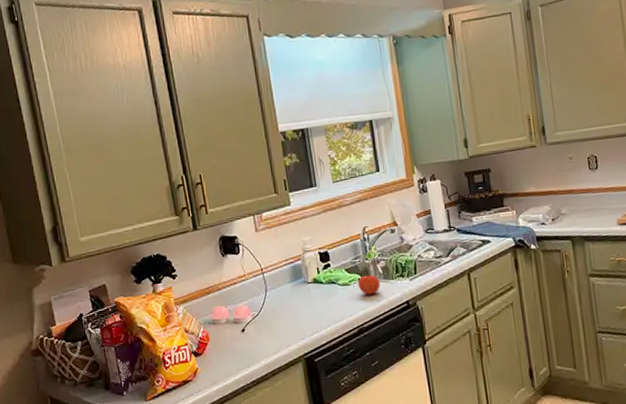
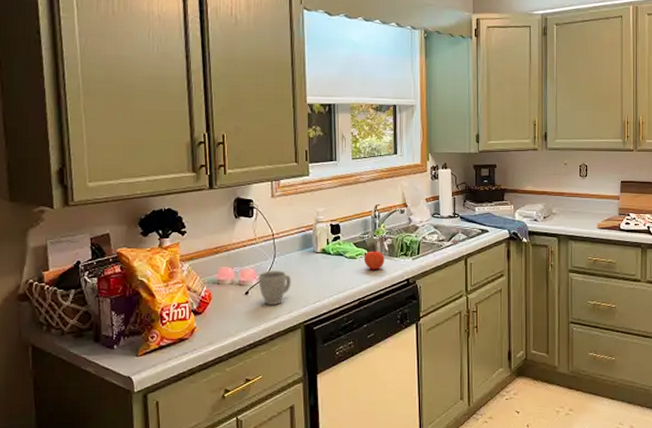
mug: none [252,305,287,341] -> present [258,271,291,305]

